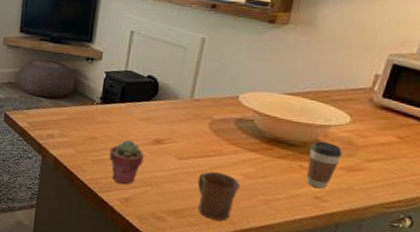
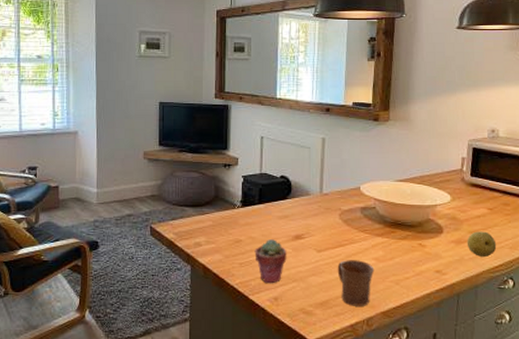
coffee cup: present [306,141,342,188] -> none [425,220,450,262]
fruit: none [359,160,400,190] -> present [466,231,497,257]

